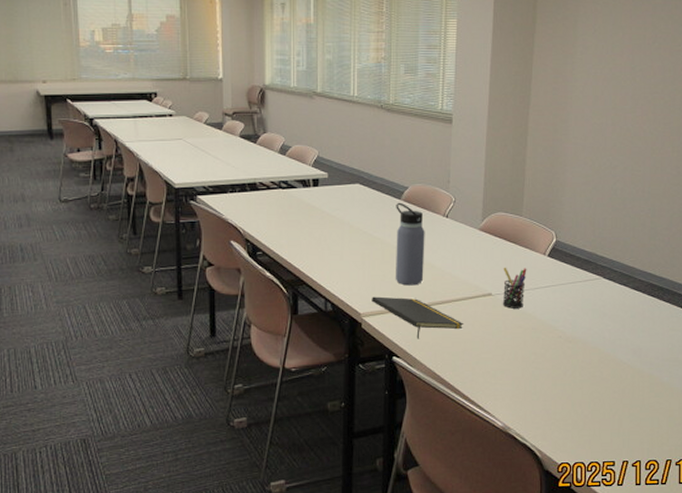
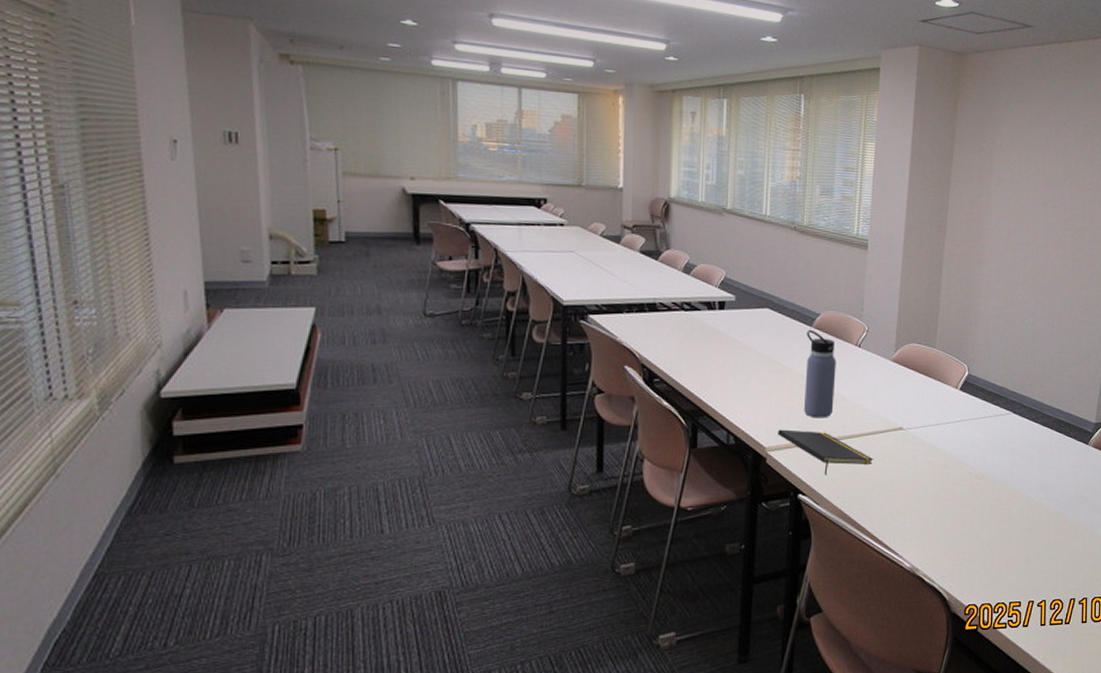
pen holder: present [502,267,527,309] -> none [913,400,939,444]

